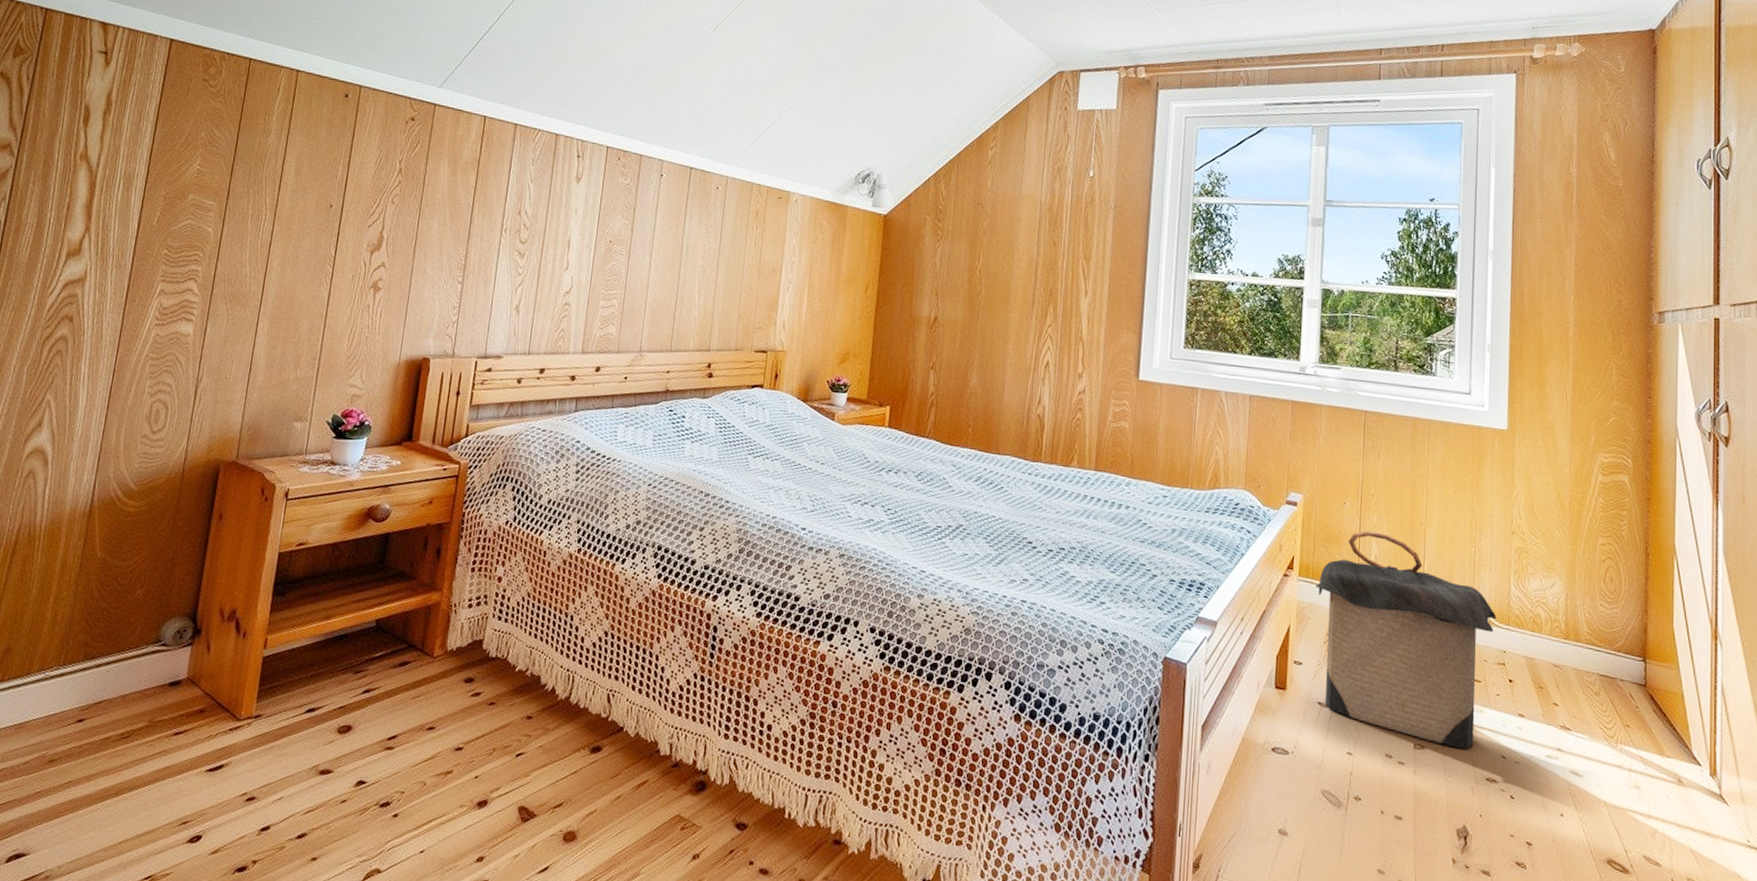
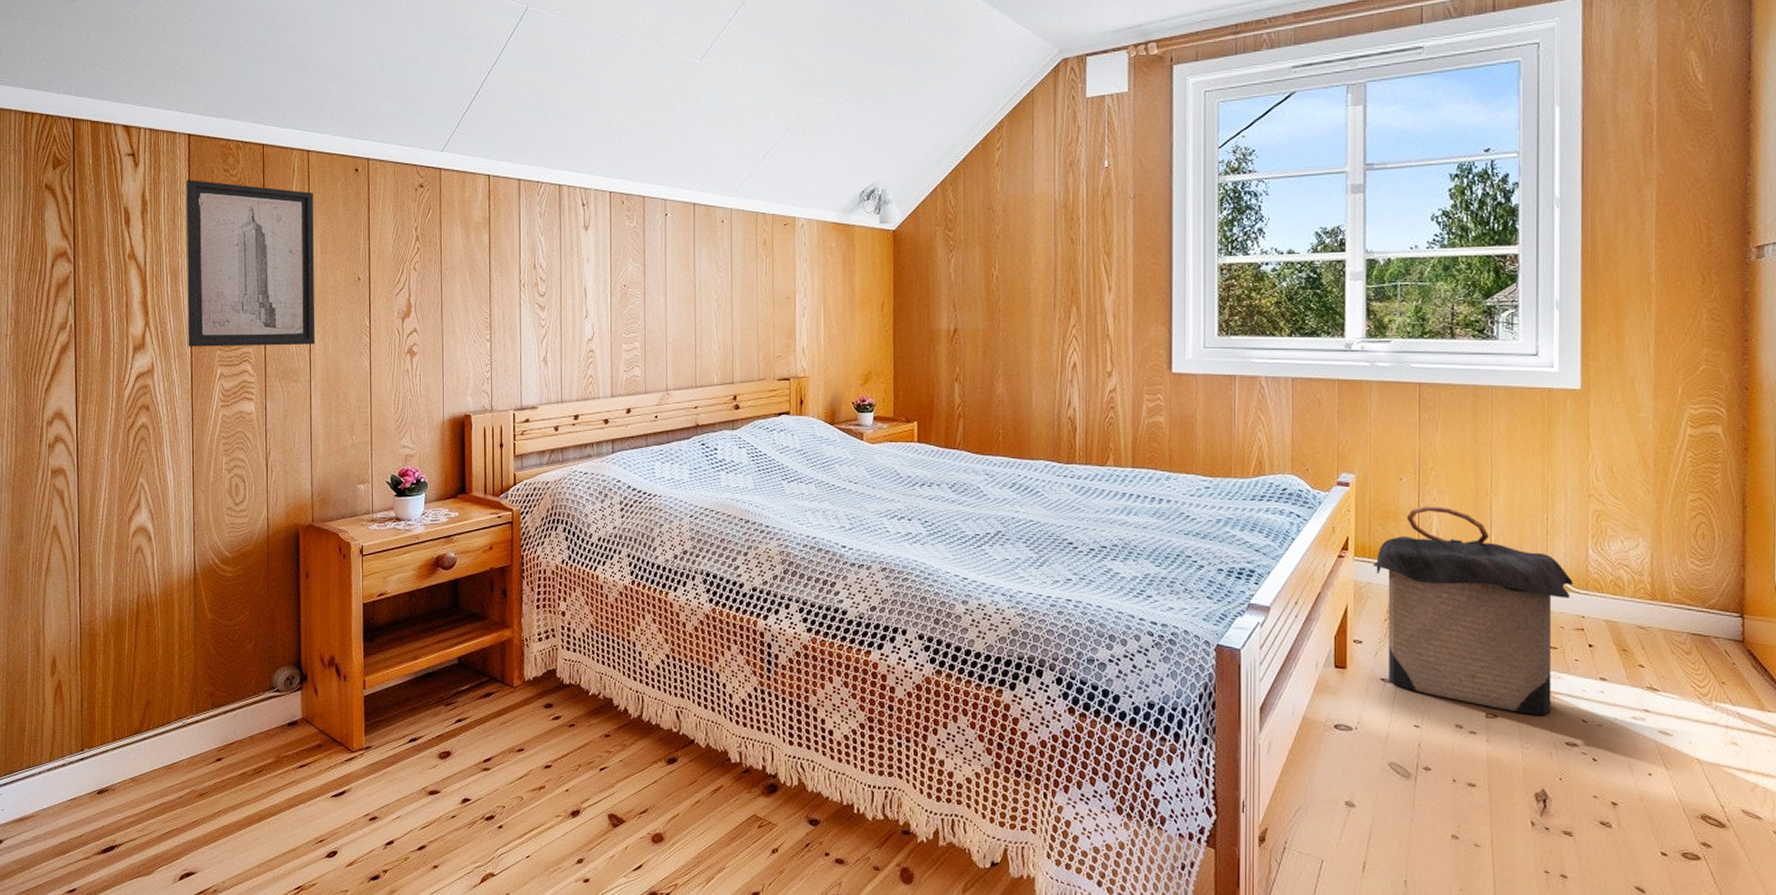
wall art: none [129,84,296,269] -> present [186,179,316,347]

